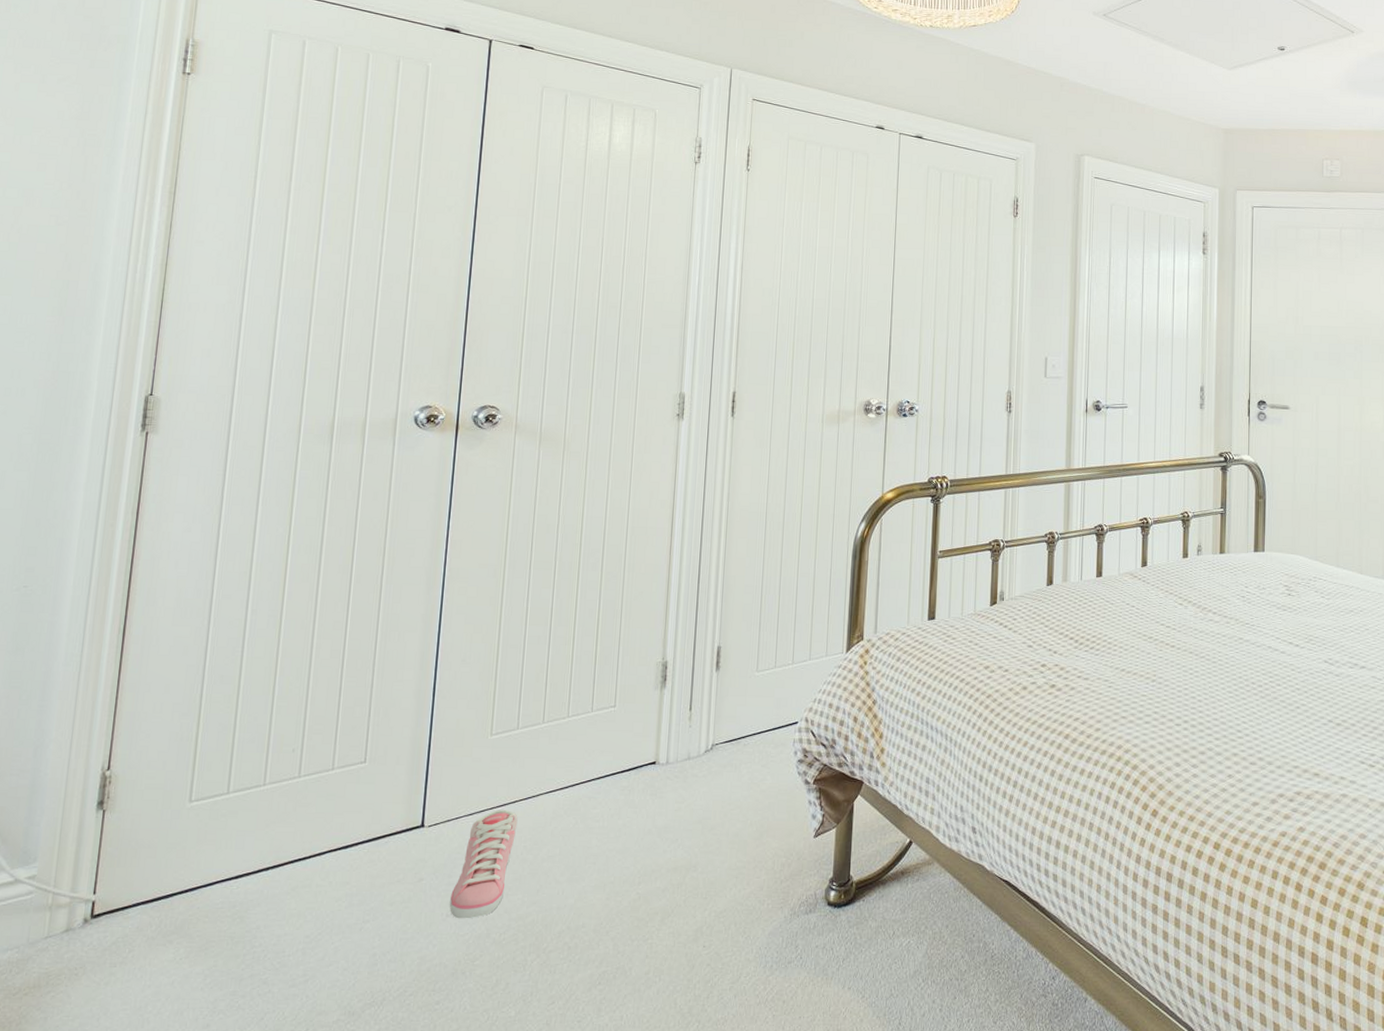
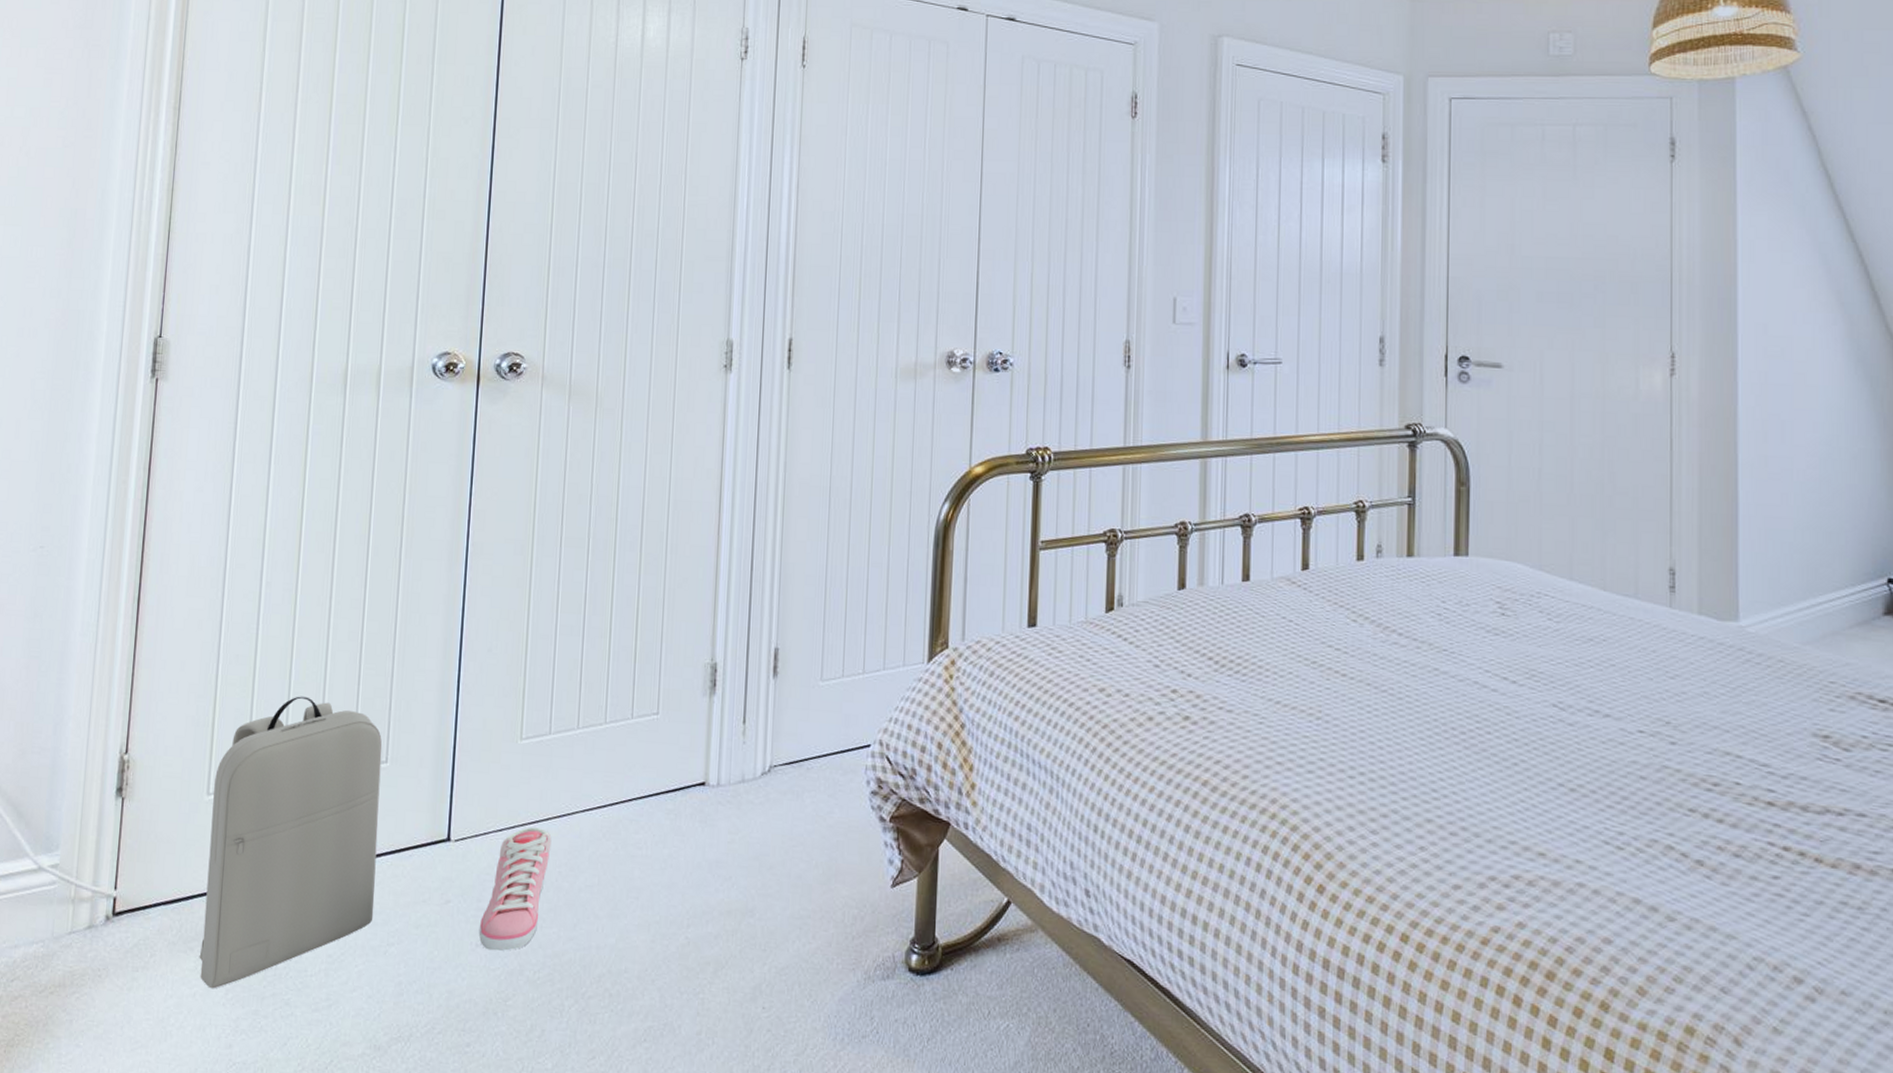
backpack: none [178,709,362,976] -> present [199,696,383,989]

